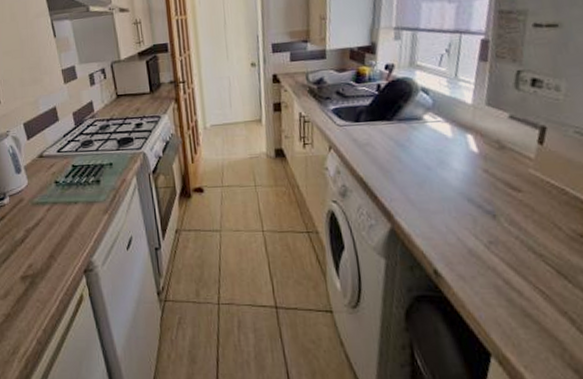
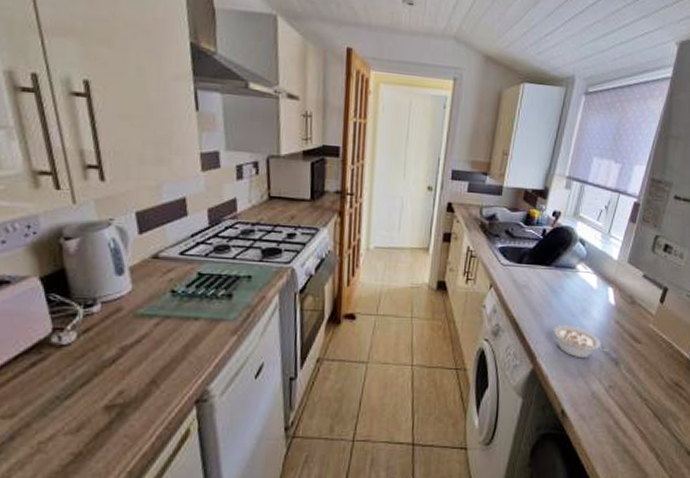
legume: none [408,179,480,214] -> present [553,325,609,359]

